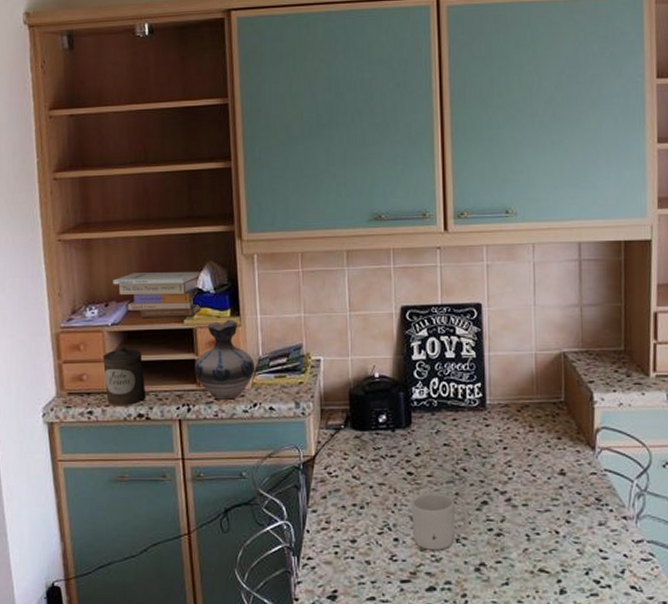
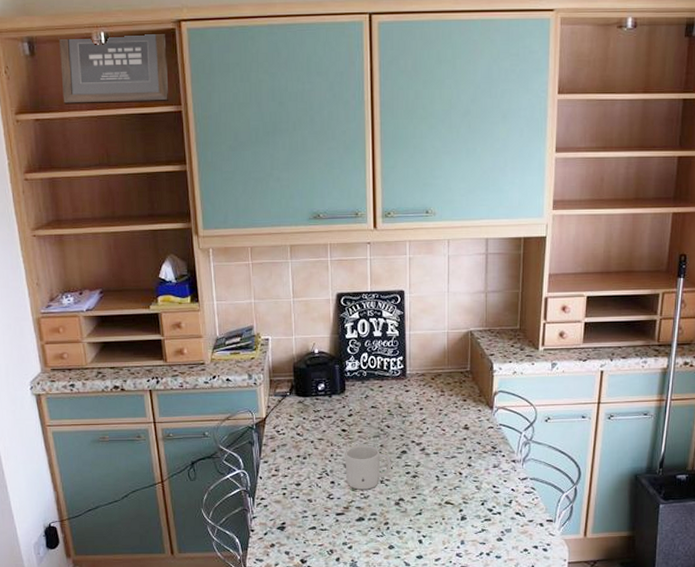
picture frame: none [99,24,215,99] -> present [58,34,169,105]
canister: present [102,345,146,406] -> none [79,327,120,380]
books: present [113,271,201,317] -> none [85,263,165,304]
ceramic jug: present [195,319,256,400] -> none [161,305,214,373]

